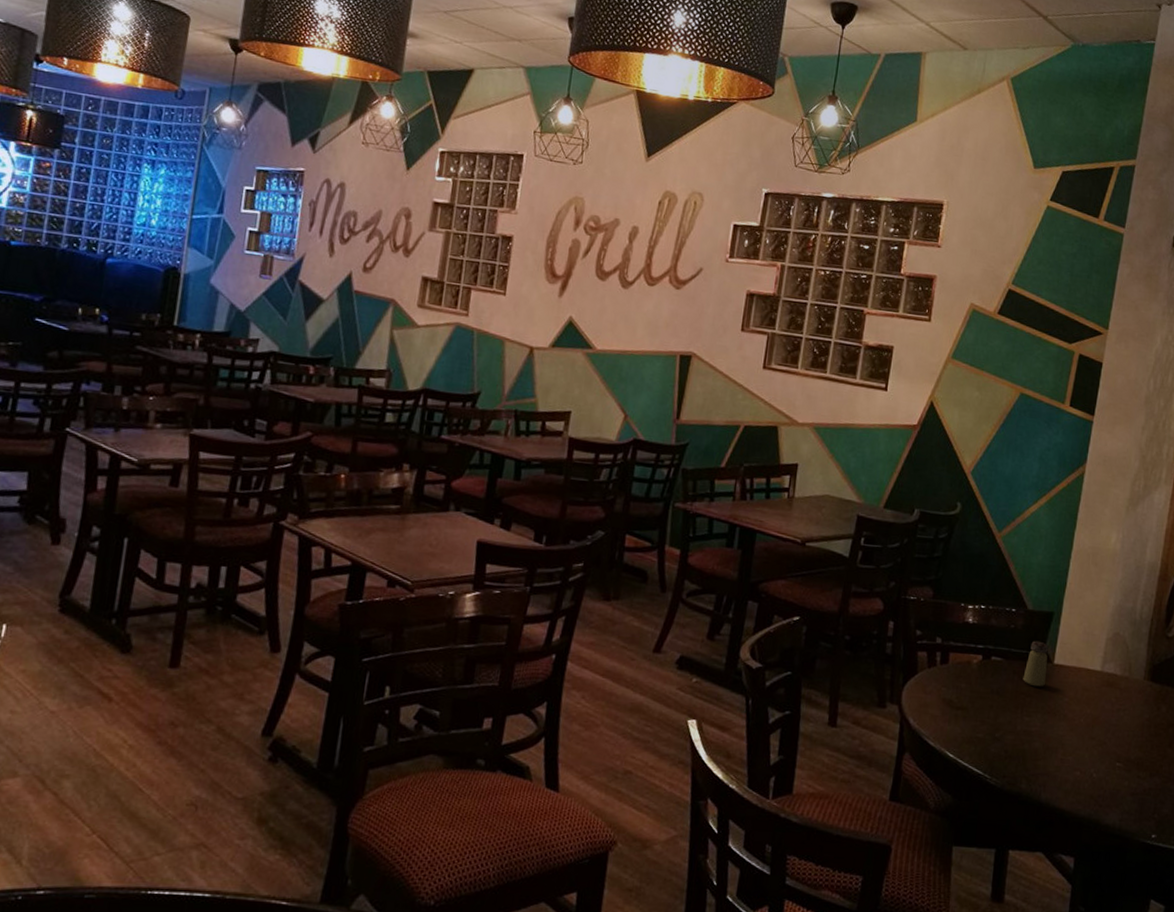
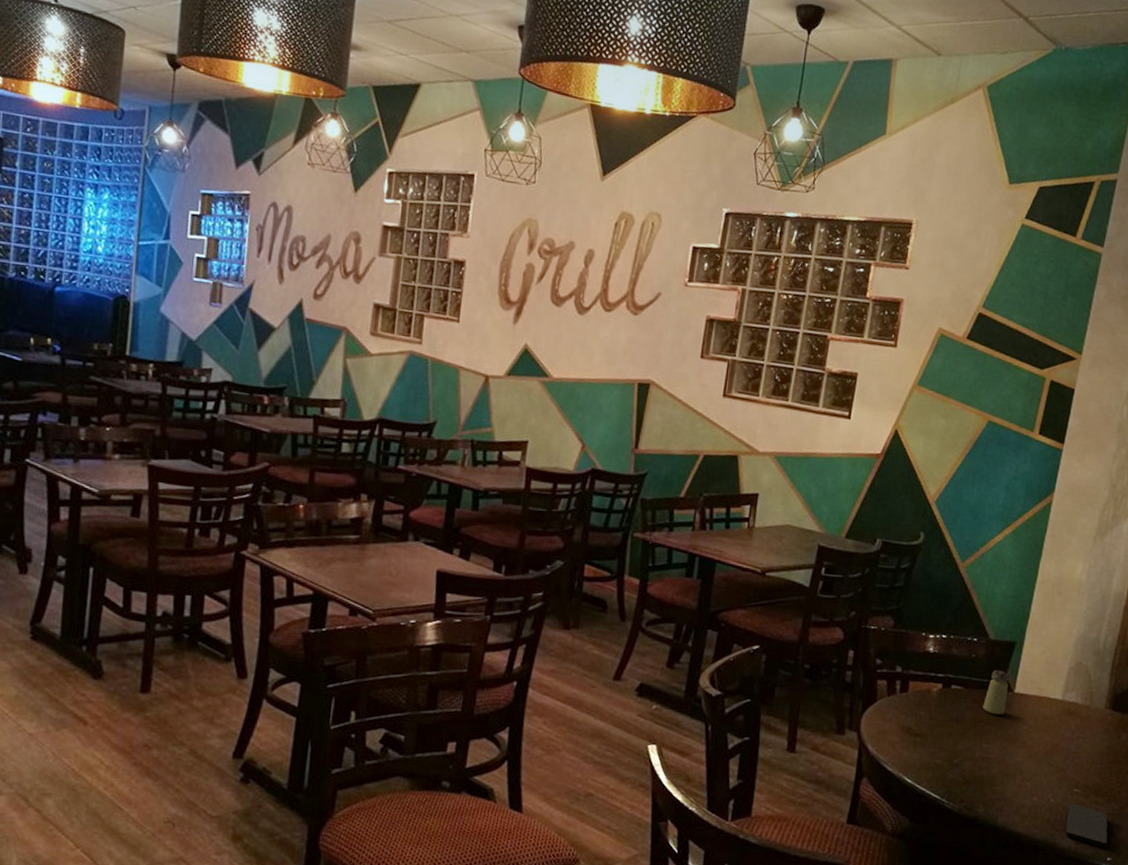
smartphone: none [1109,777,1152,824] -> present [1065,803,1108,847]

